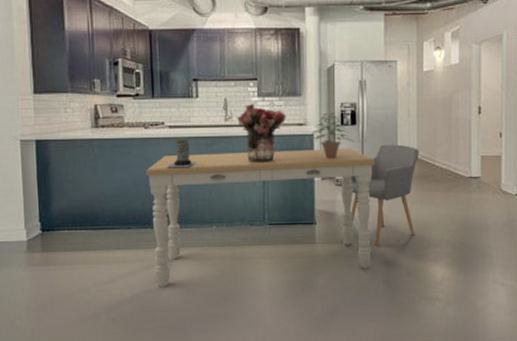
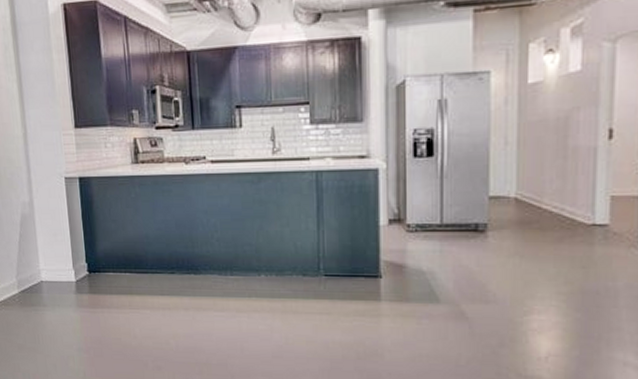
dining table: present [146,148,376,288] -> none [188,185,459,339]
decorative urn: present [167,139,196,167] -> none [210,176,241,207]
bouquet: present [237,103,287,163] -> none [286,132,346,203]
potted plant: present [310,112,353,159] -> none [373,141,430,199]
chair: present [350,144,419,247] -> none [425,181,519,309]

